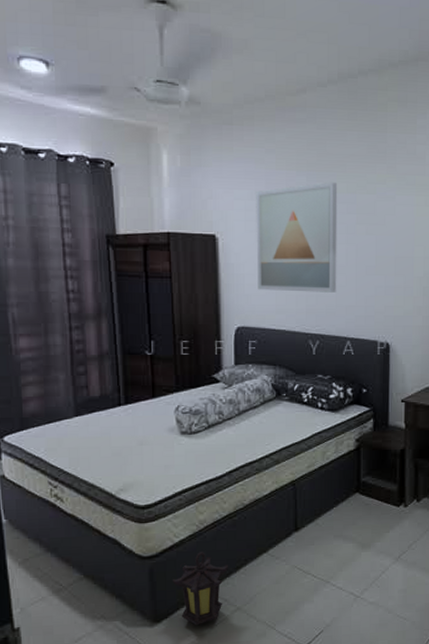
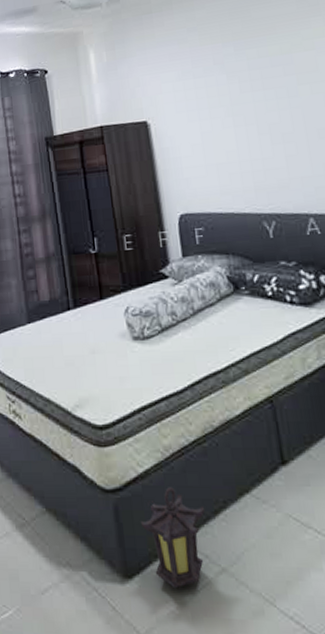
wall art: present [256,181,338,293] -> none [183,45,287,172]

